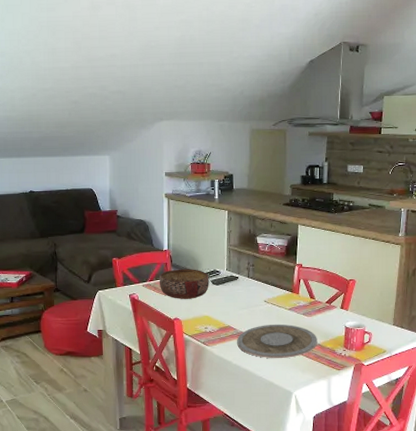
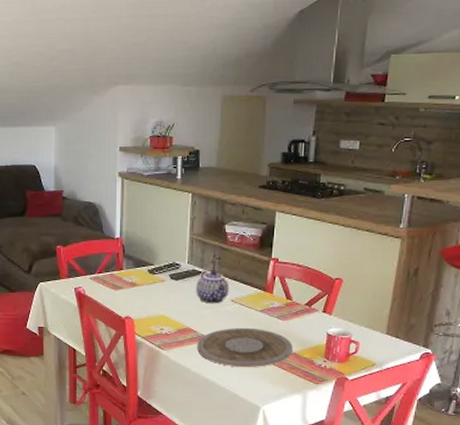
bowl: present [160,269,209,299] -> none [110,260,167,295]
teapot: none [234,275,262,305] -> present [196,270,229,304]

